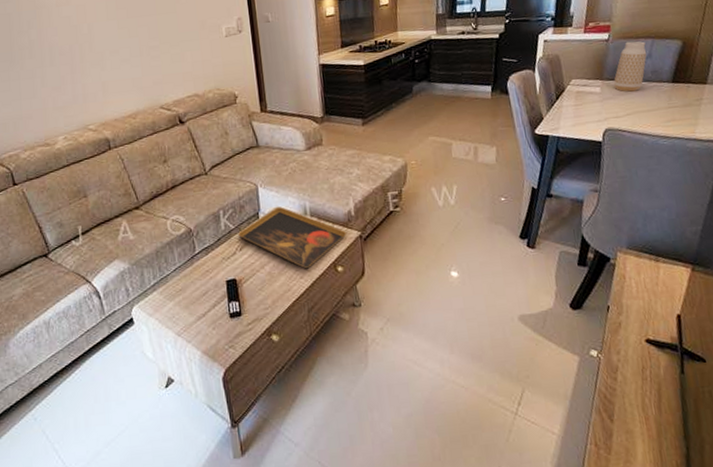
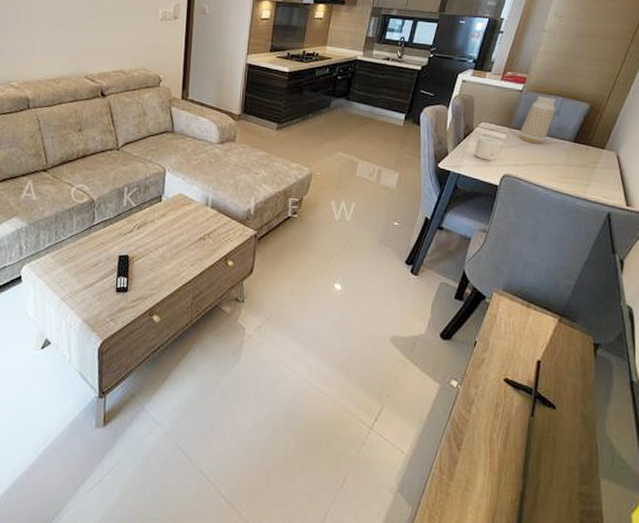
decorative tray: present [238,207,347,271] -> none [138,193,243,259]
mug: none [570,93,601,118] -> present [474,136,504,161]

